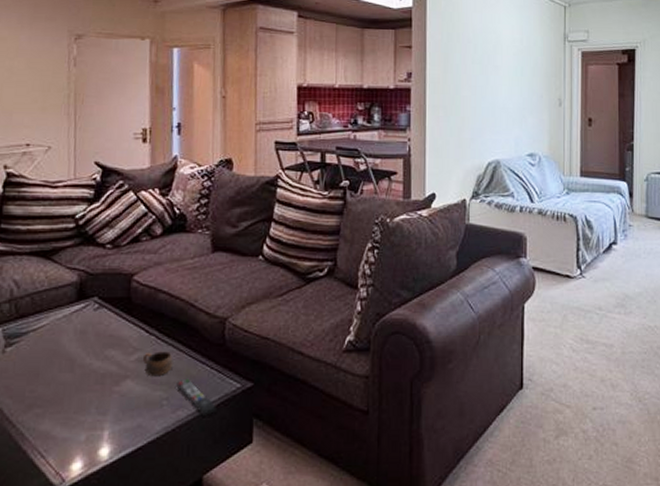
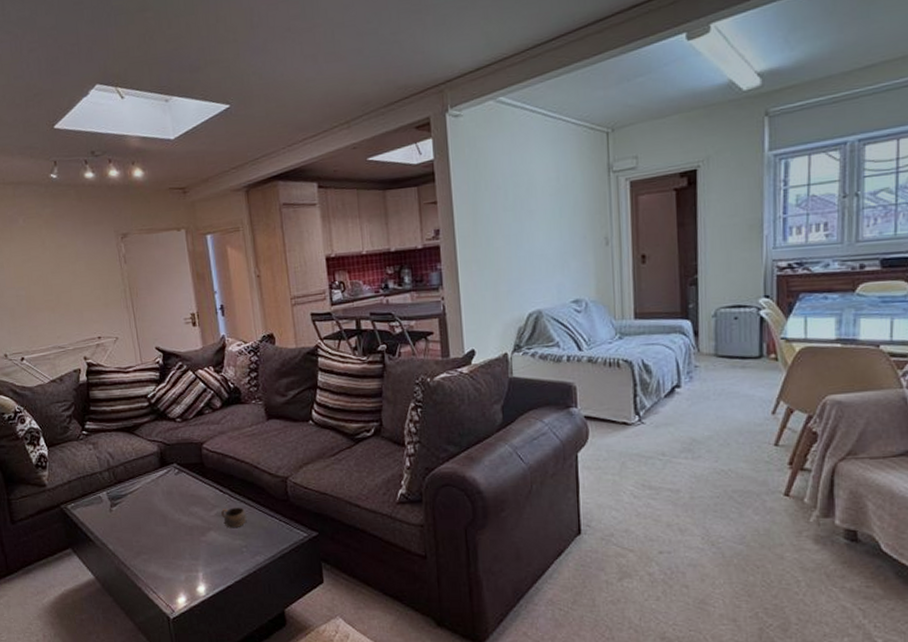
remote control: present [176,378,216,417] -> none [252,529,289,561]

